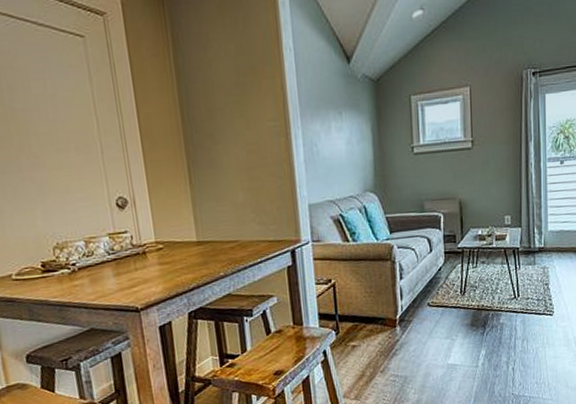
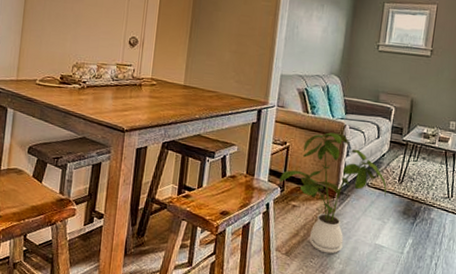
house plant: none [332,256,450,387] -> present [279,132,387,254]

